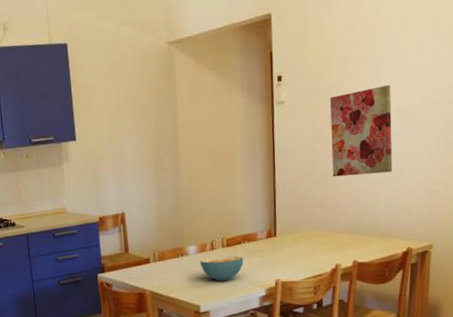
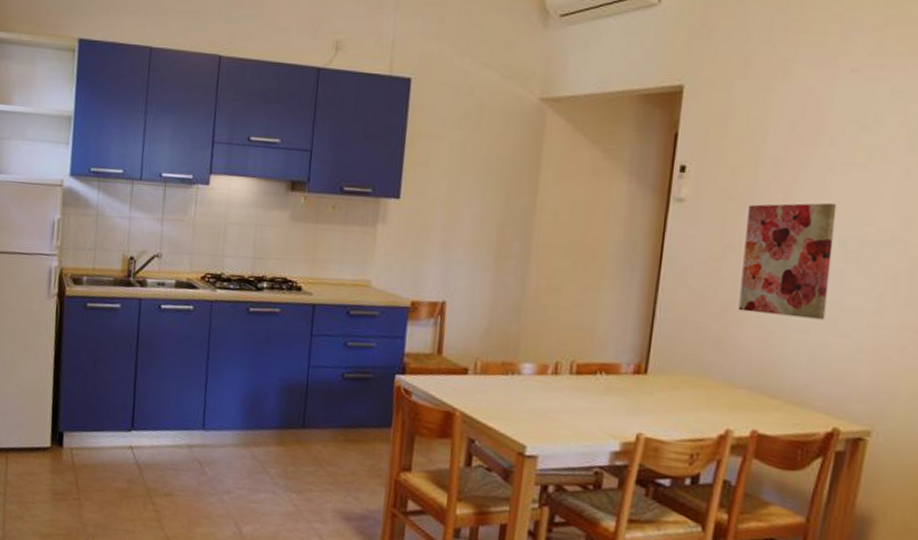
cereal bowl: present [200,255,244,282] -> none [535,383,597,421]

